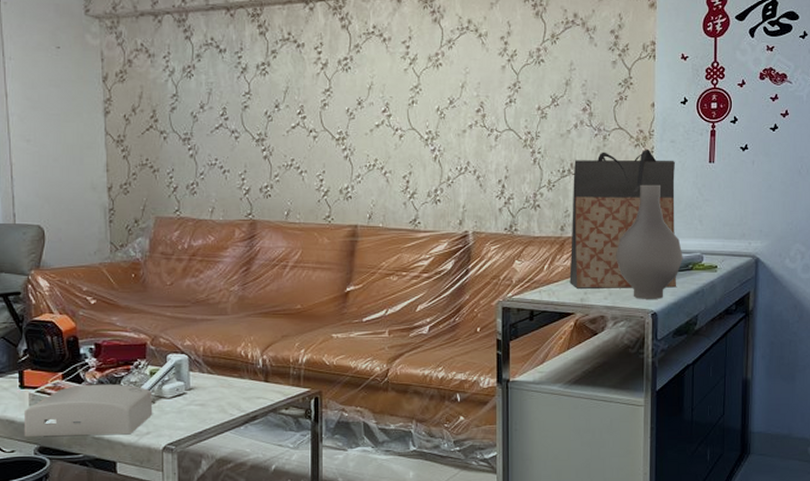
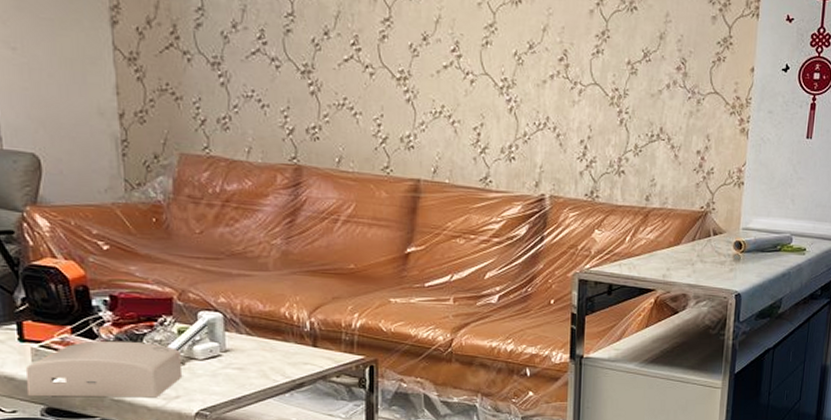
bag: present [569,150,676,289] -> none [652,117,772,269]
vase: present [615,184,683,299] -> none [701,156,772,280]

